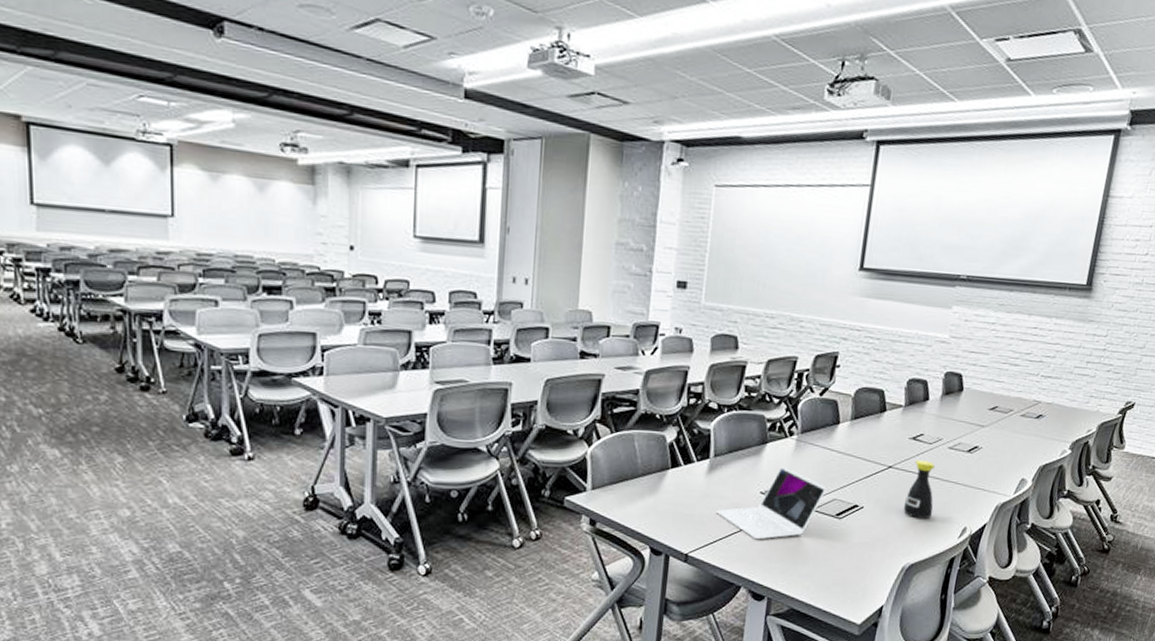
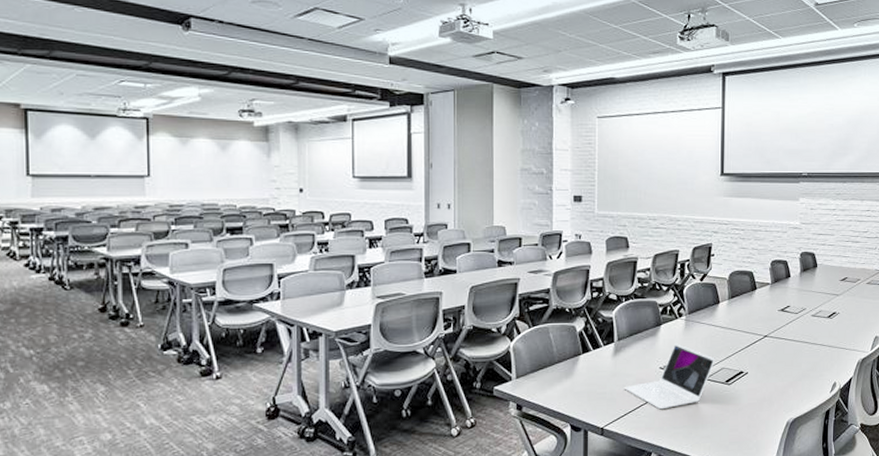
bottle: present [904,460,935,518] -> none [782,328,806,378]

